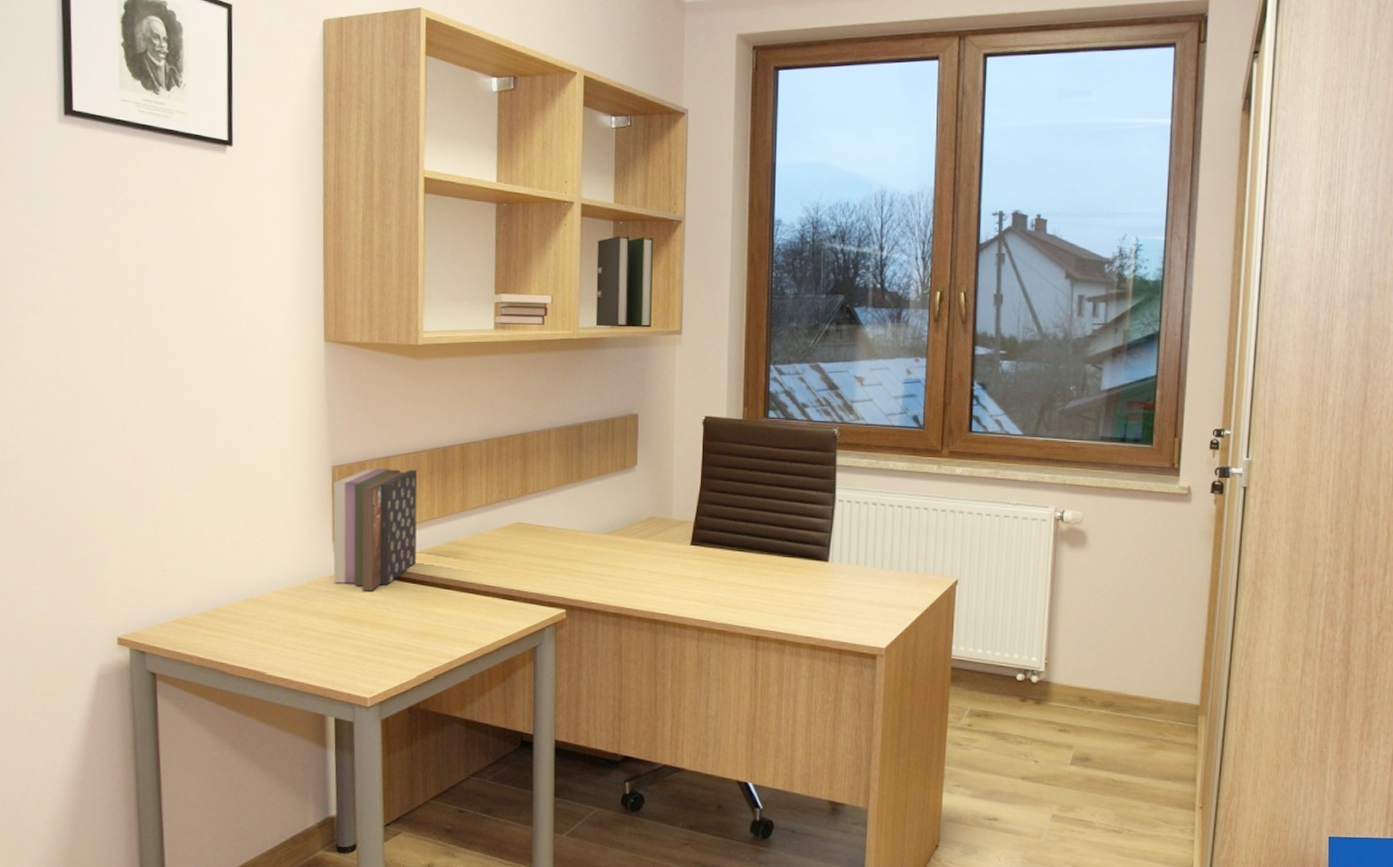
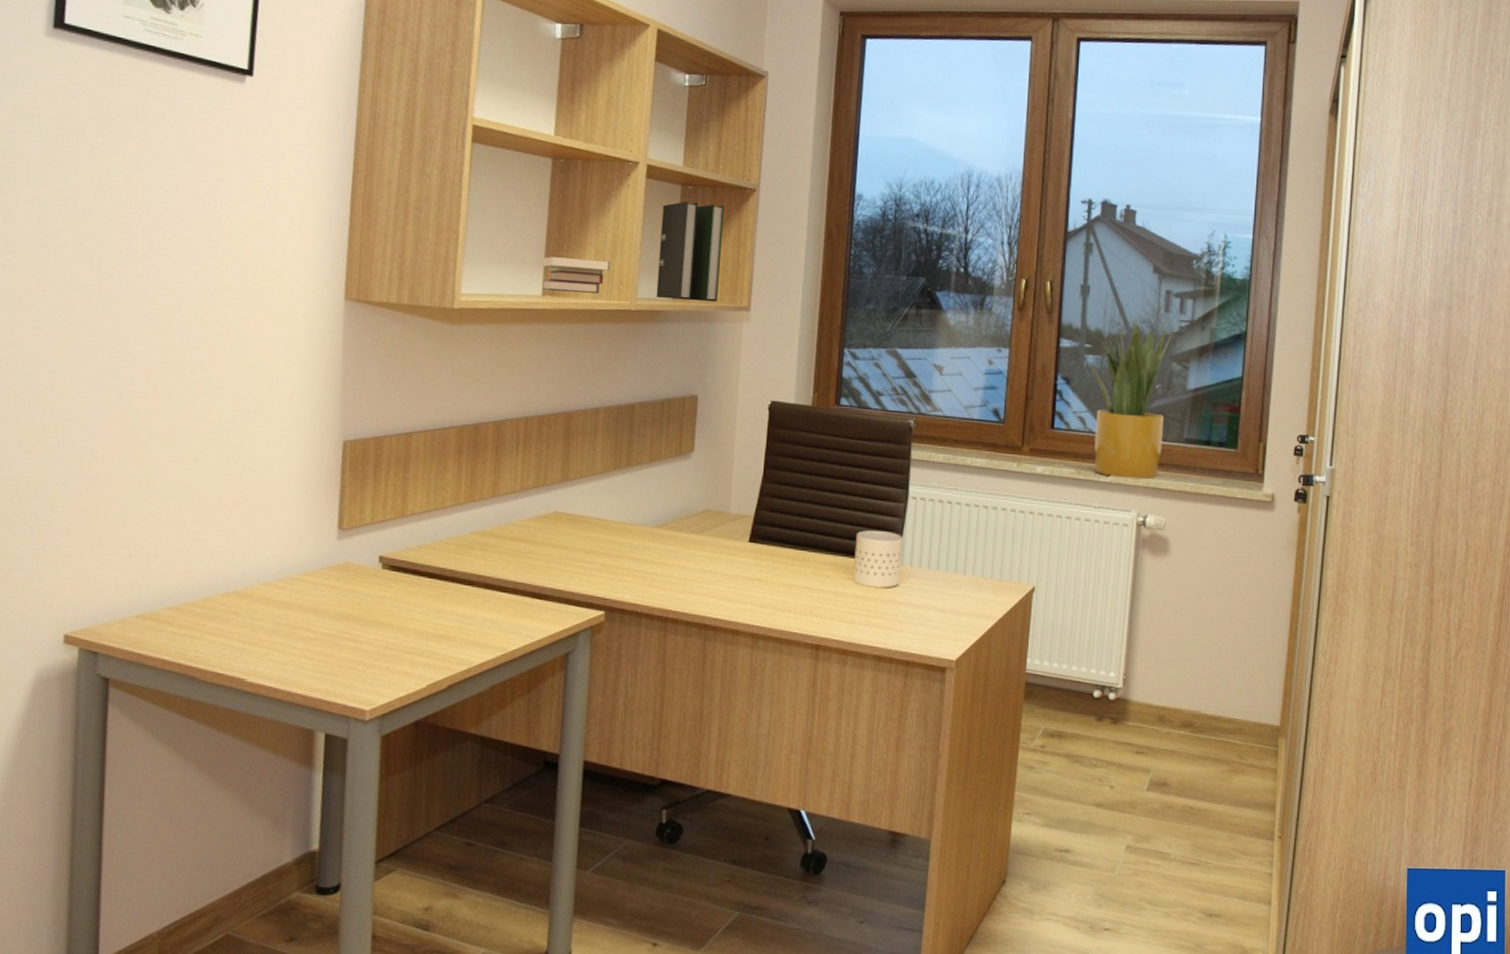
books: present [333,468,418,591] -> none [335,445,443,586]
mug: none [787,532,832,584] -> present [853,530,903,588]
planter: none [1003,321,1088,477] -> present [1088,316,1175,480]

